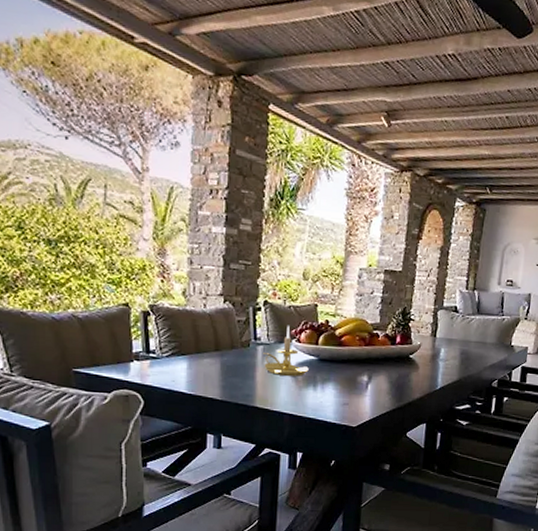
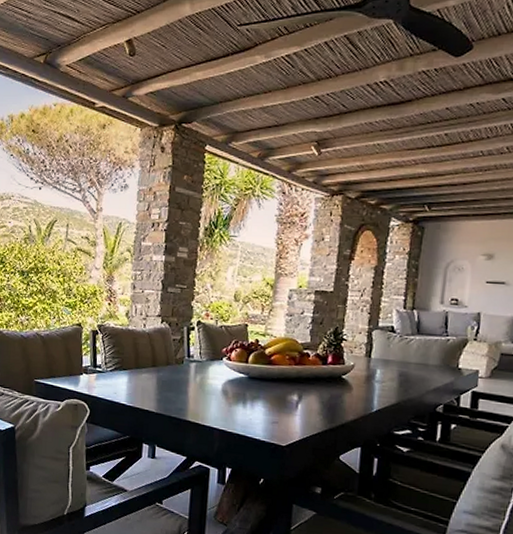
candle holder: present [263,326,309,377] -> none [196,345,239,393]

